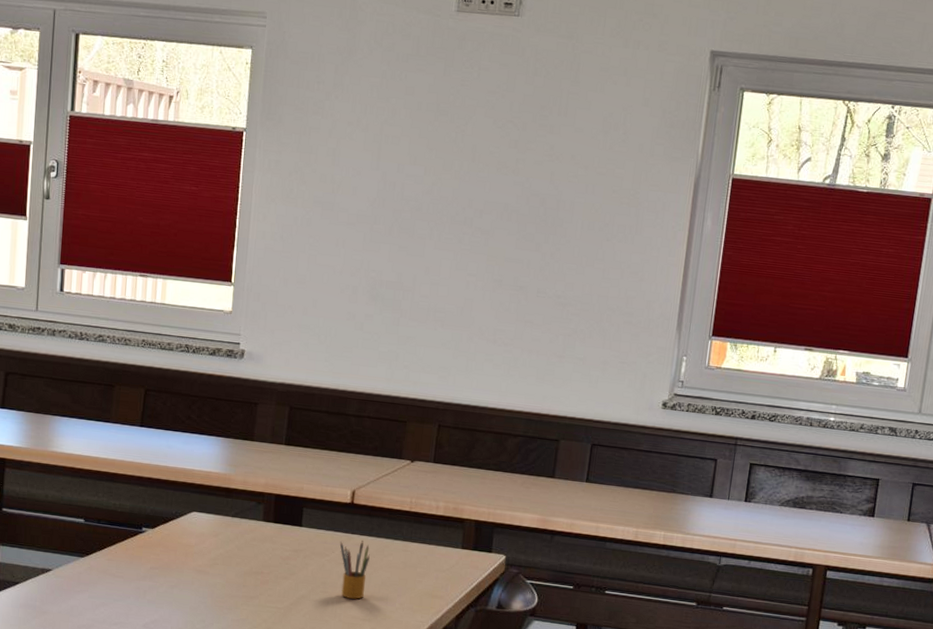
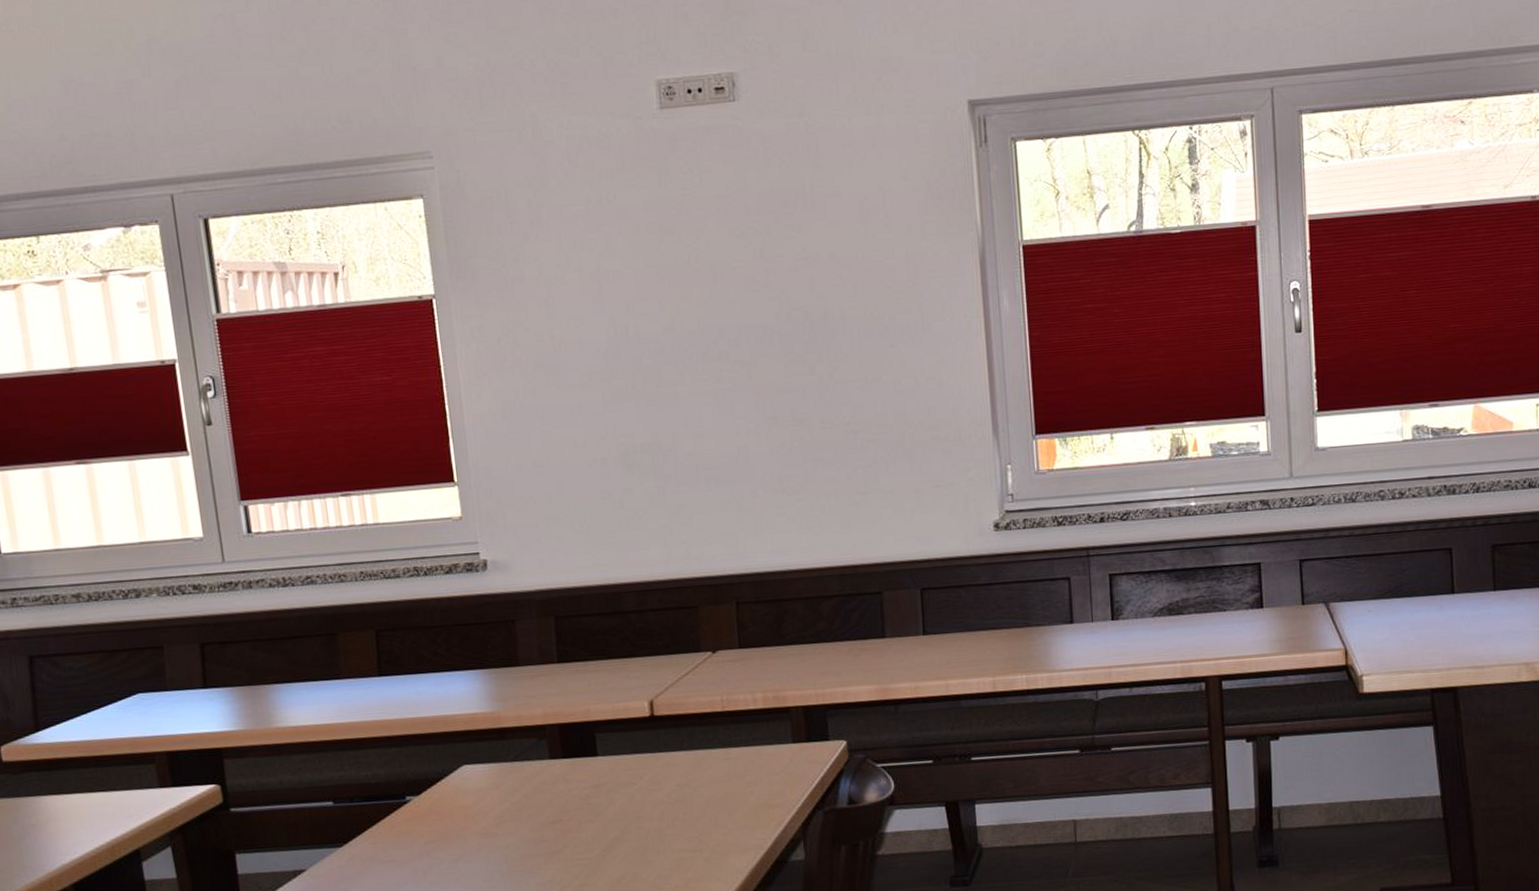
pencil box: present [339,541,370,599] -> none [647,758,688,830]

